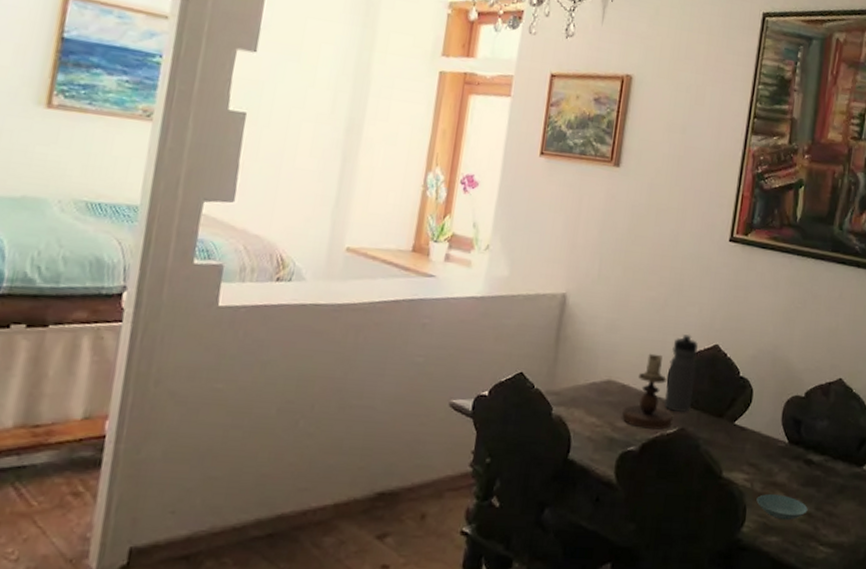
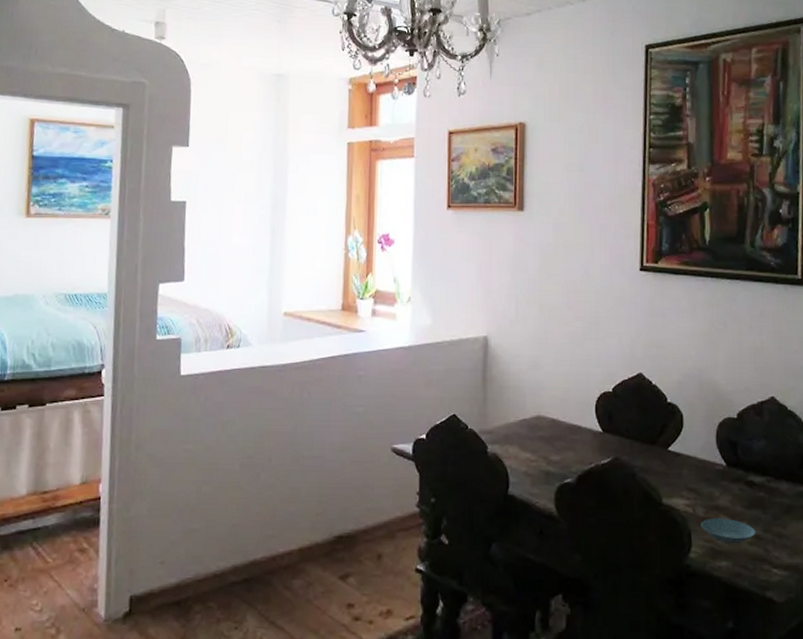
candlestick: present [622,353,673,430] -> none [555,387,605,461]
water bottle: present [663,334,698,412] -> none [594,364,623,442]

